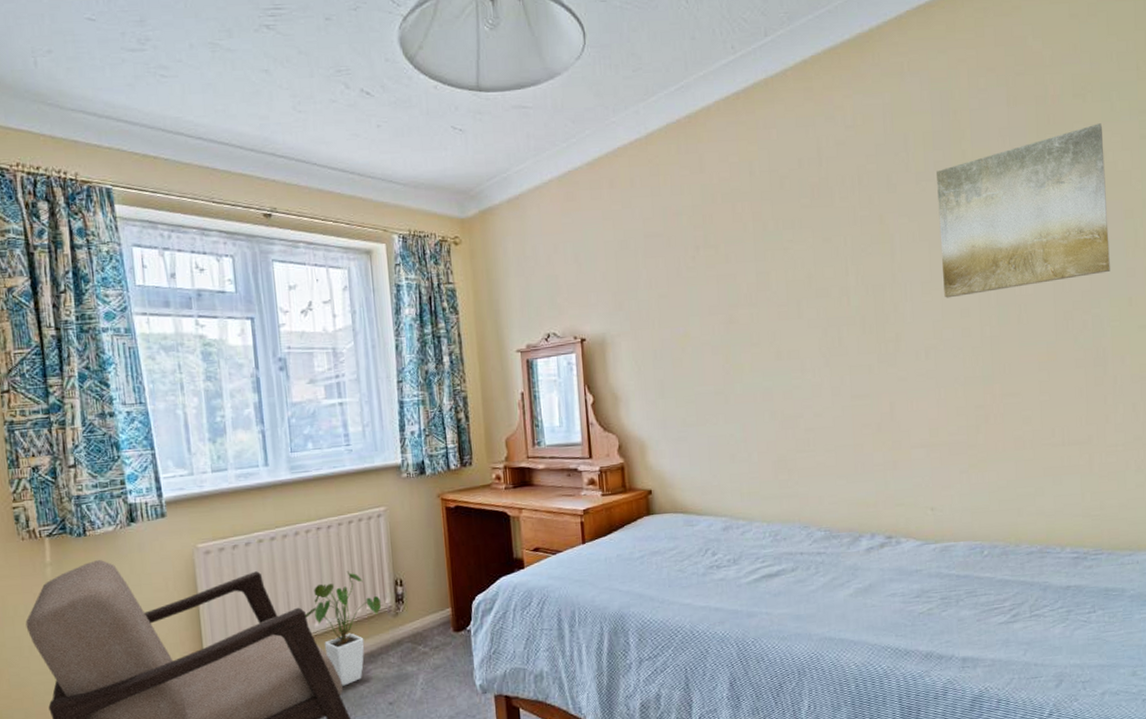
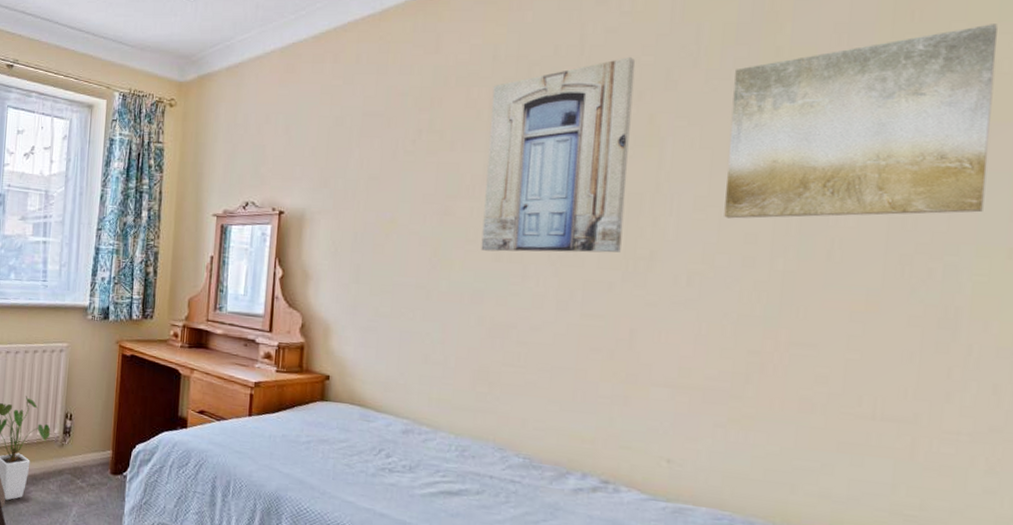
wall art: none [753,166,874,352] -> present [481,57,636,253]

